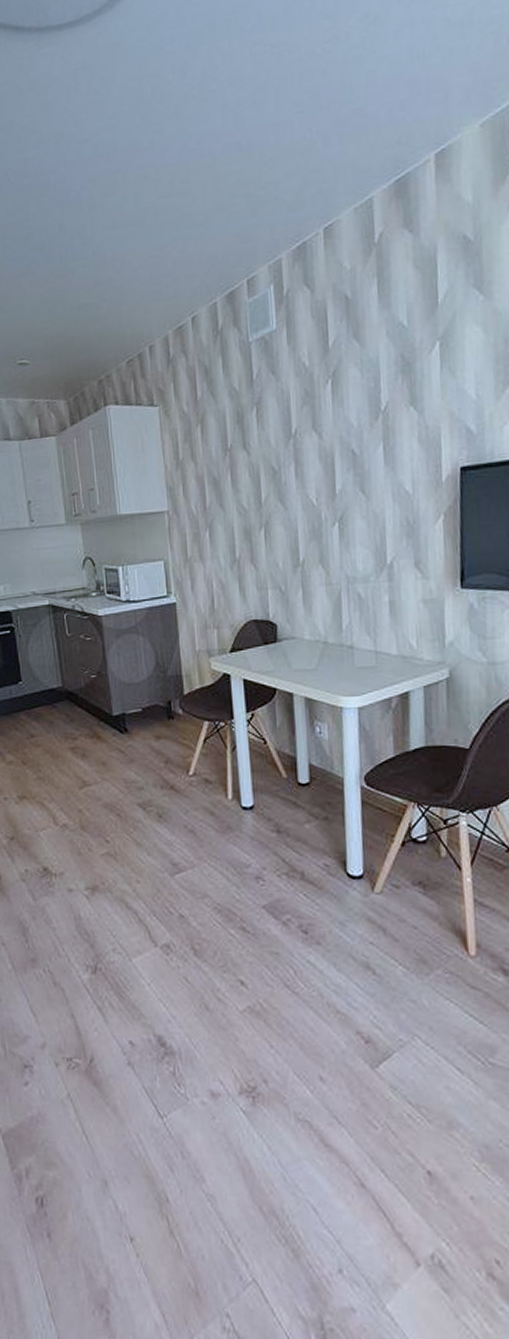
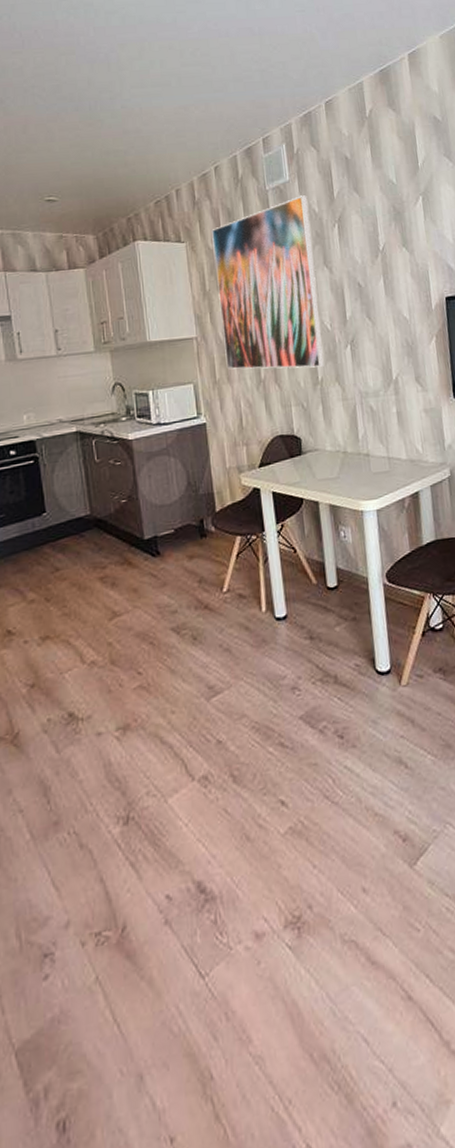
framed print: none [187,346,307,548] -> present [212,195,324,370]

